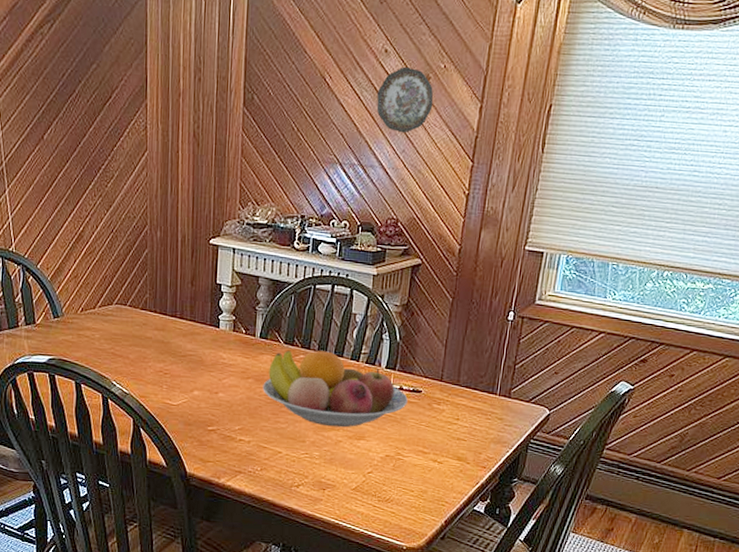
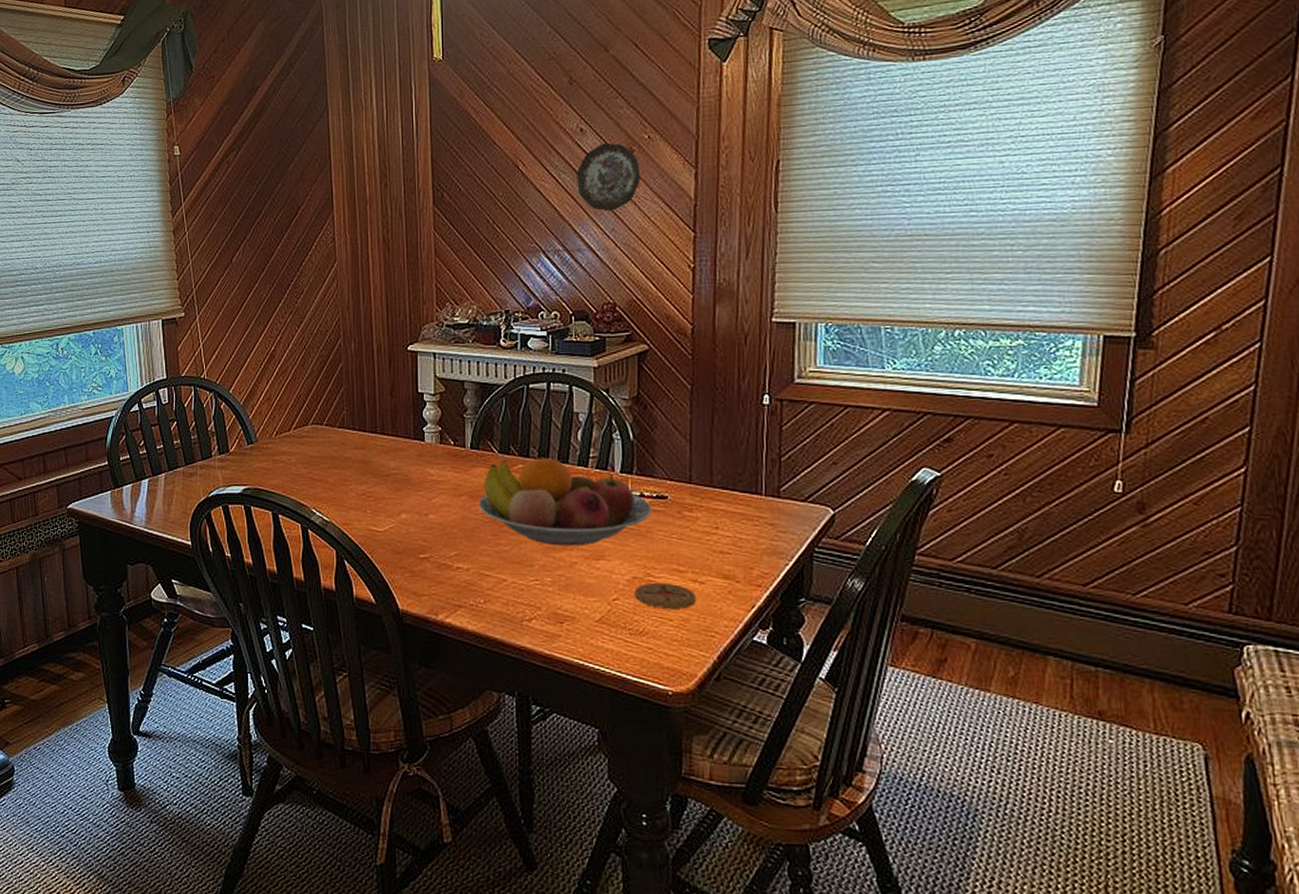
coaster: none [386,460,434,482] -> present [634,582,696,609]

